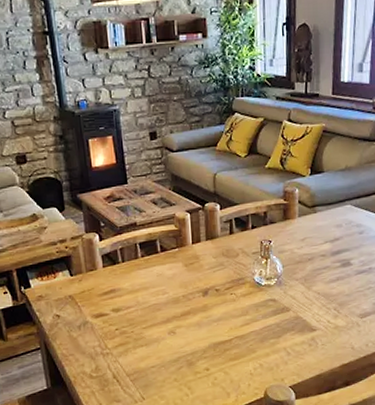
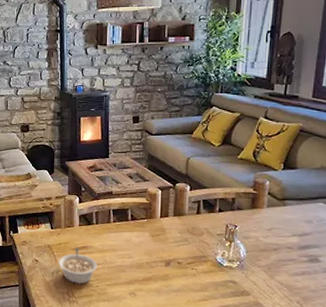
legume: none [84,292,130,334] -> present [59,247,97,284]

